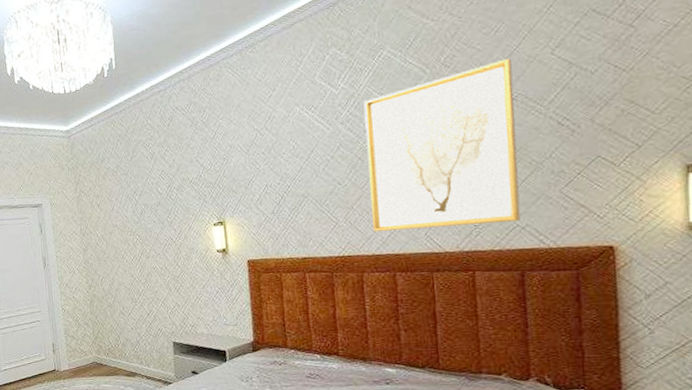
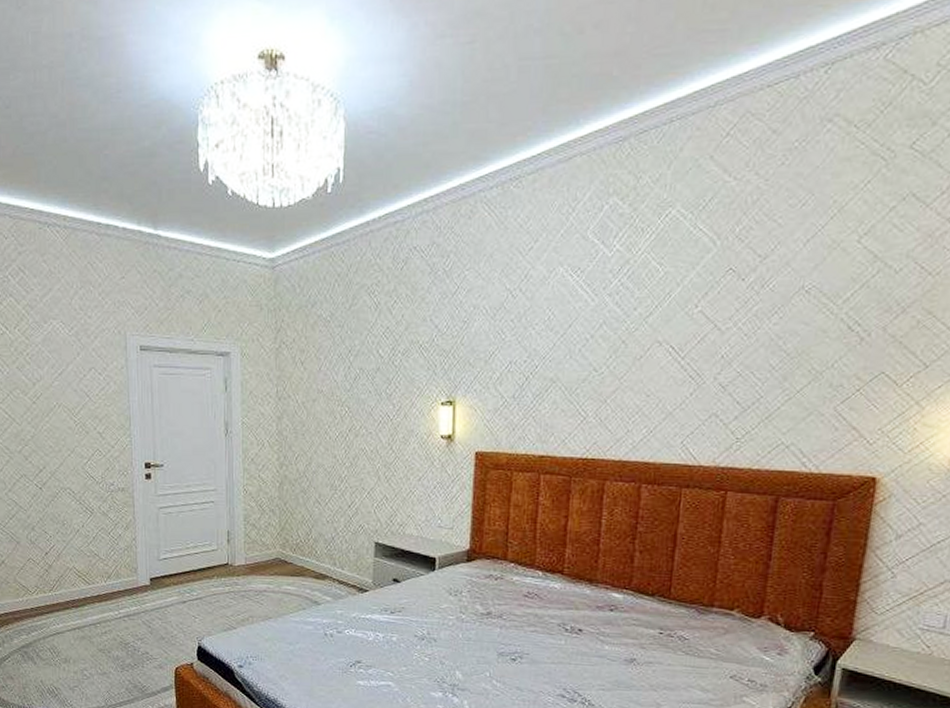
wall art: present [363,58,521,232] -> none [624,240,813,439]

